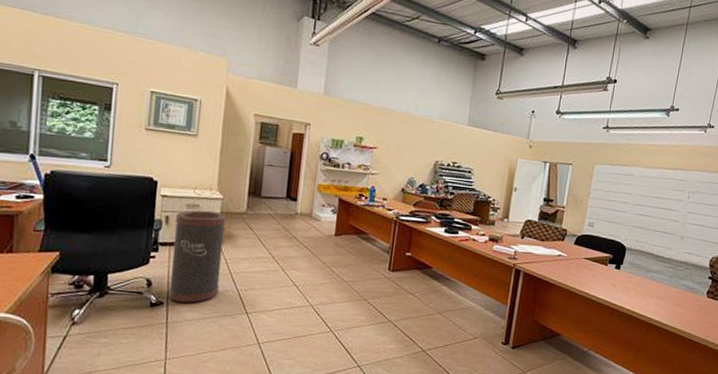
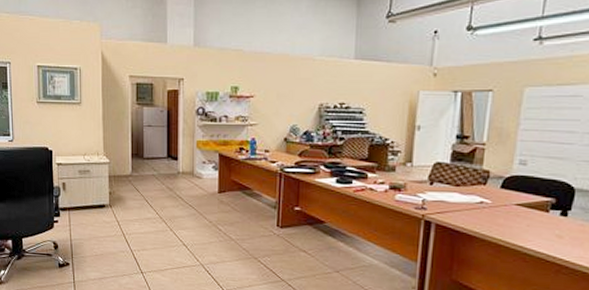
trash can: present [168,210,226,303] -> none [70,176,115,263]

